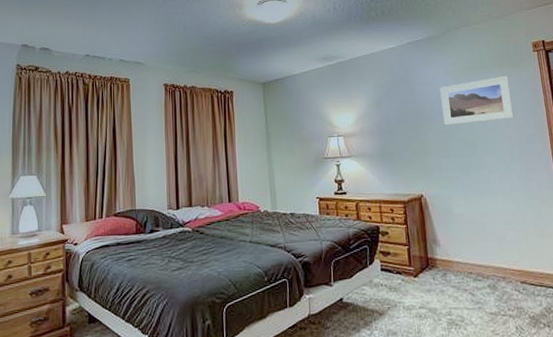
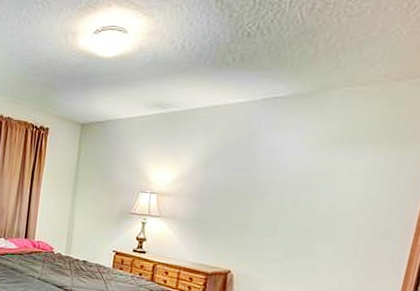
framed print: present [440,76,514,125] -> none [279,155,386,208]

